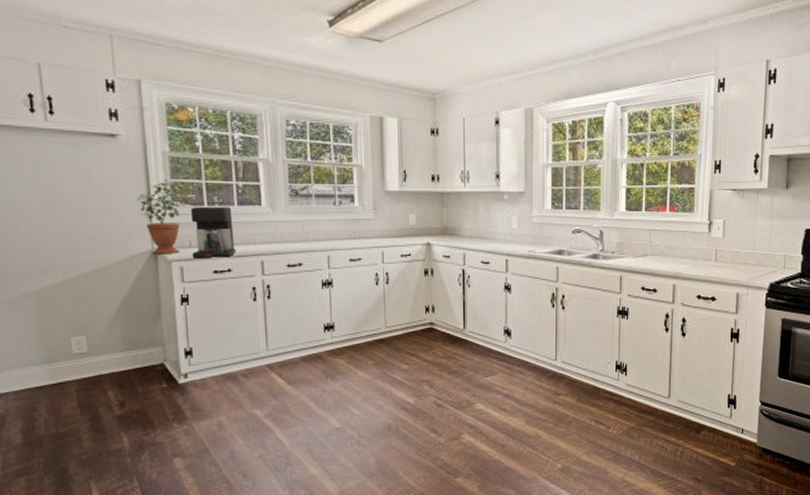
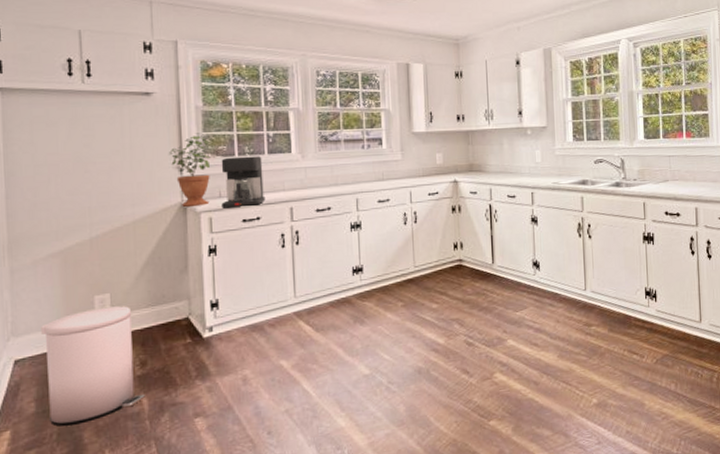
pedal bin: none [21,349,125,457] -> present [41,306,145,427]

